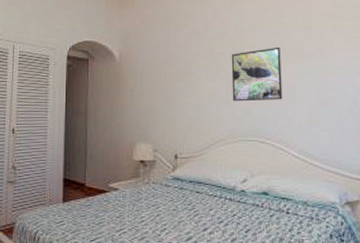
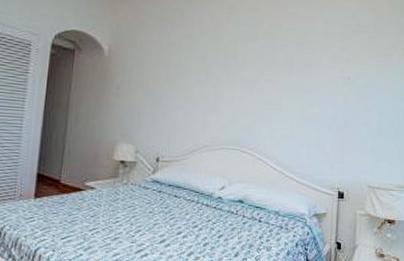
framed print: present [231,47,283,102] -> none [219,59,272,112]

